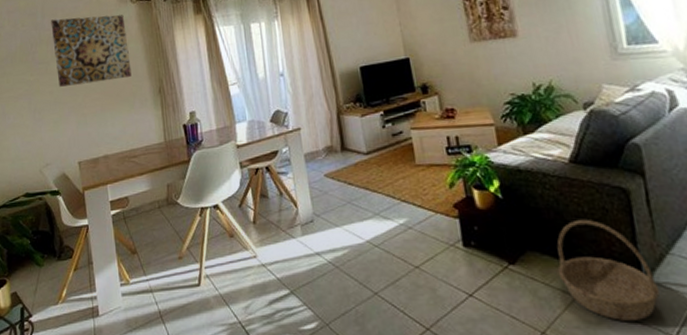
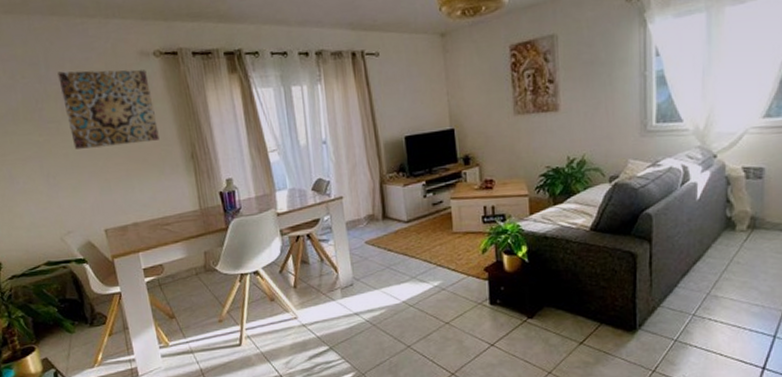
basket: present [557,219,660,321] -> none [568,279,648,361]

